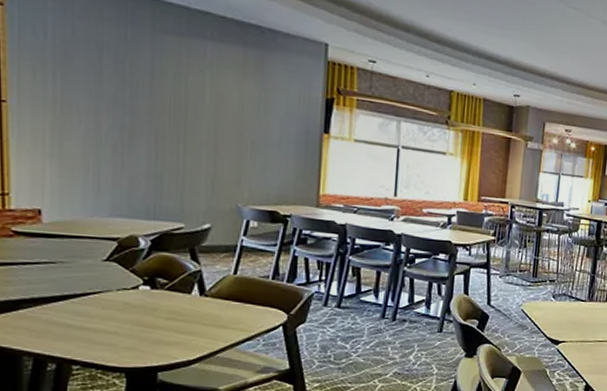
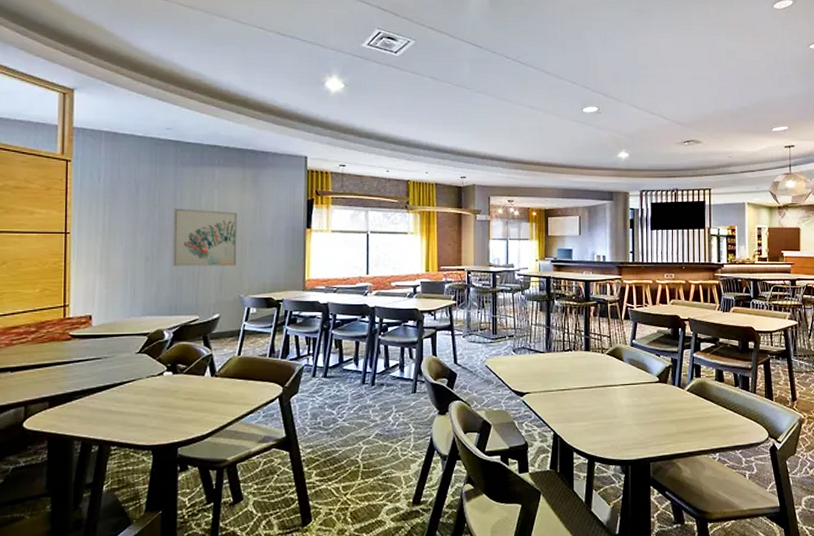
wall art: none [149,87,237,169] -> present [172,208,238,266]

